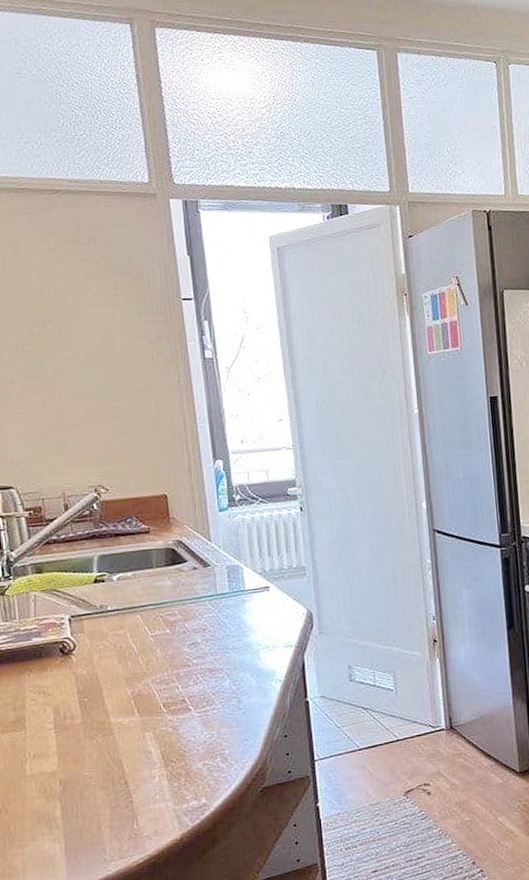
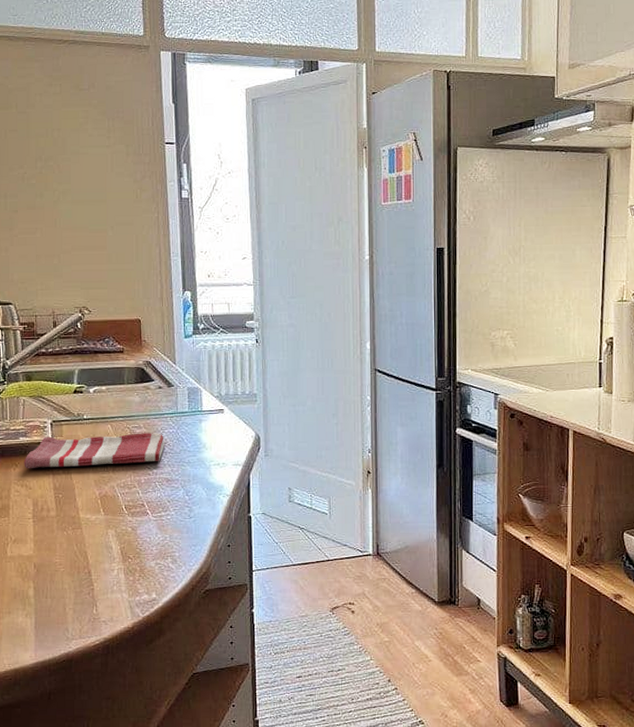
dish towel: none [39,619,205,674] -> present [24,433,166,469]

